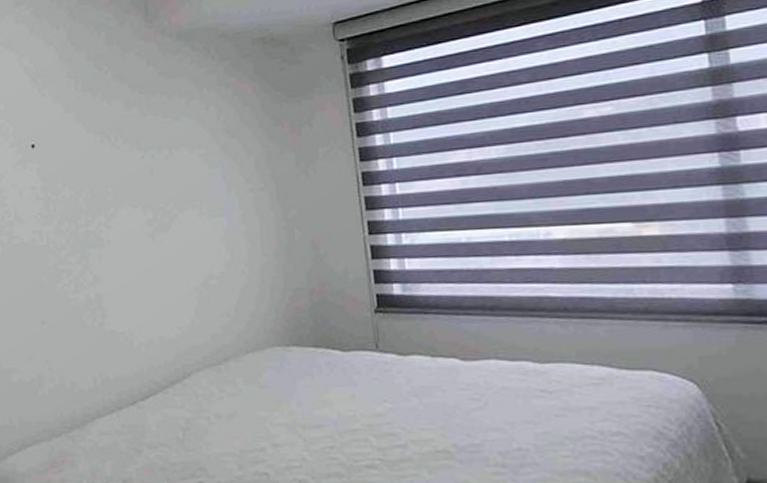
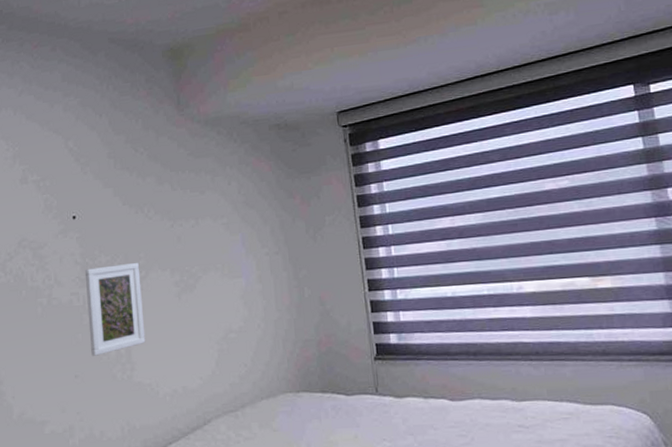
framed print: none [48,197,117,301] -> present [85,262,146,356]

